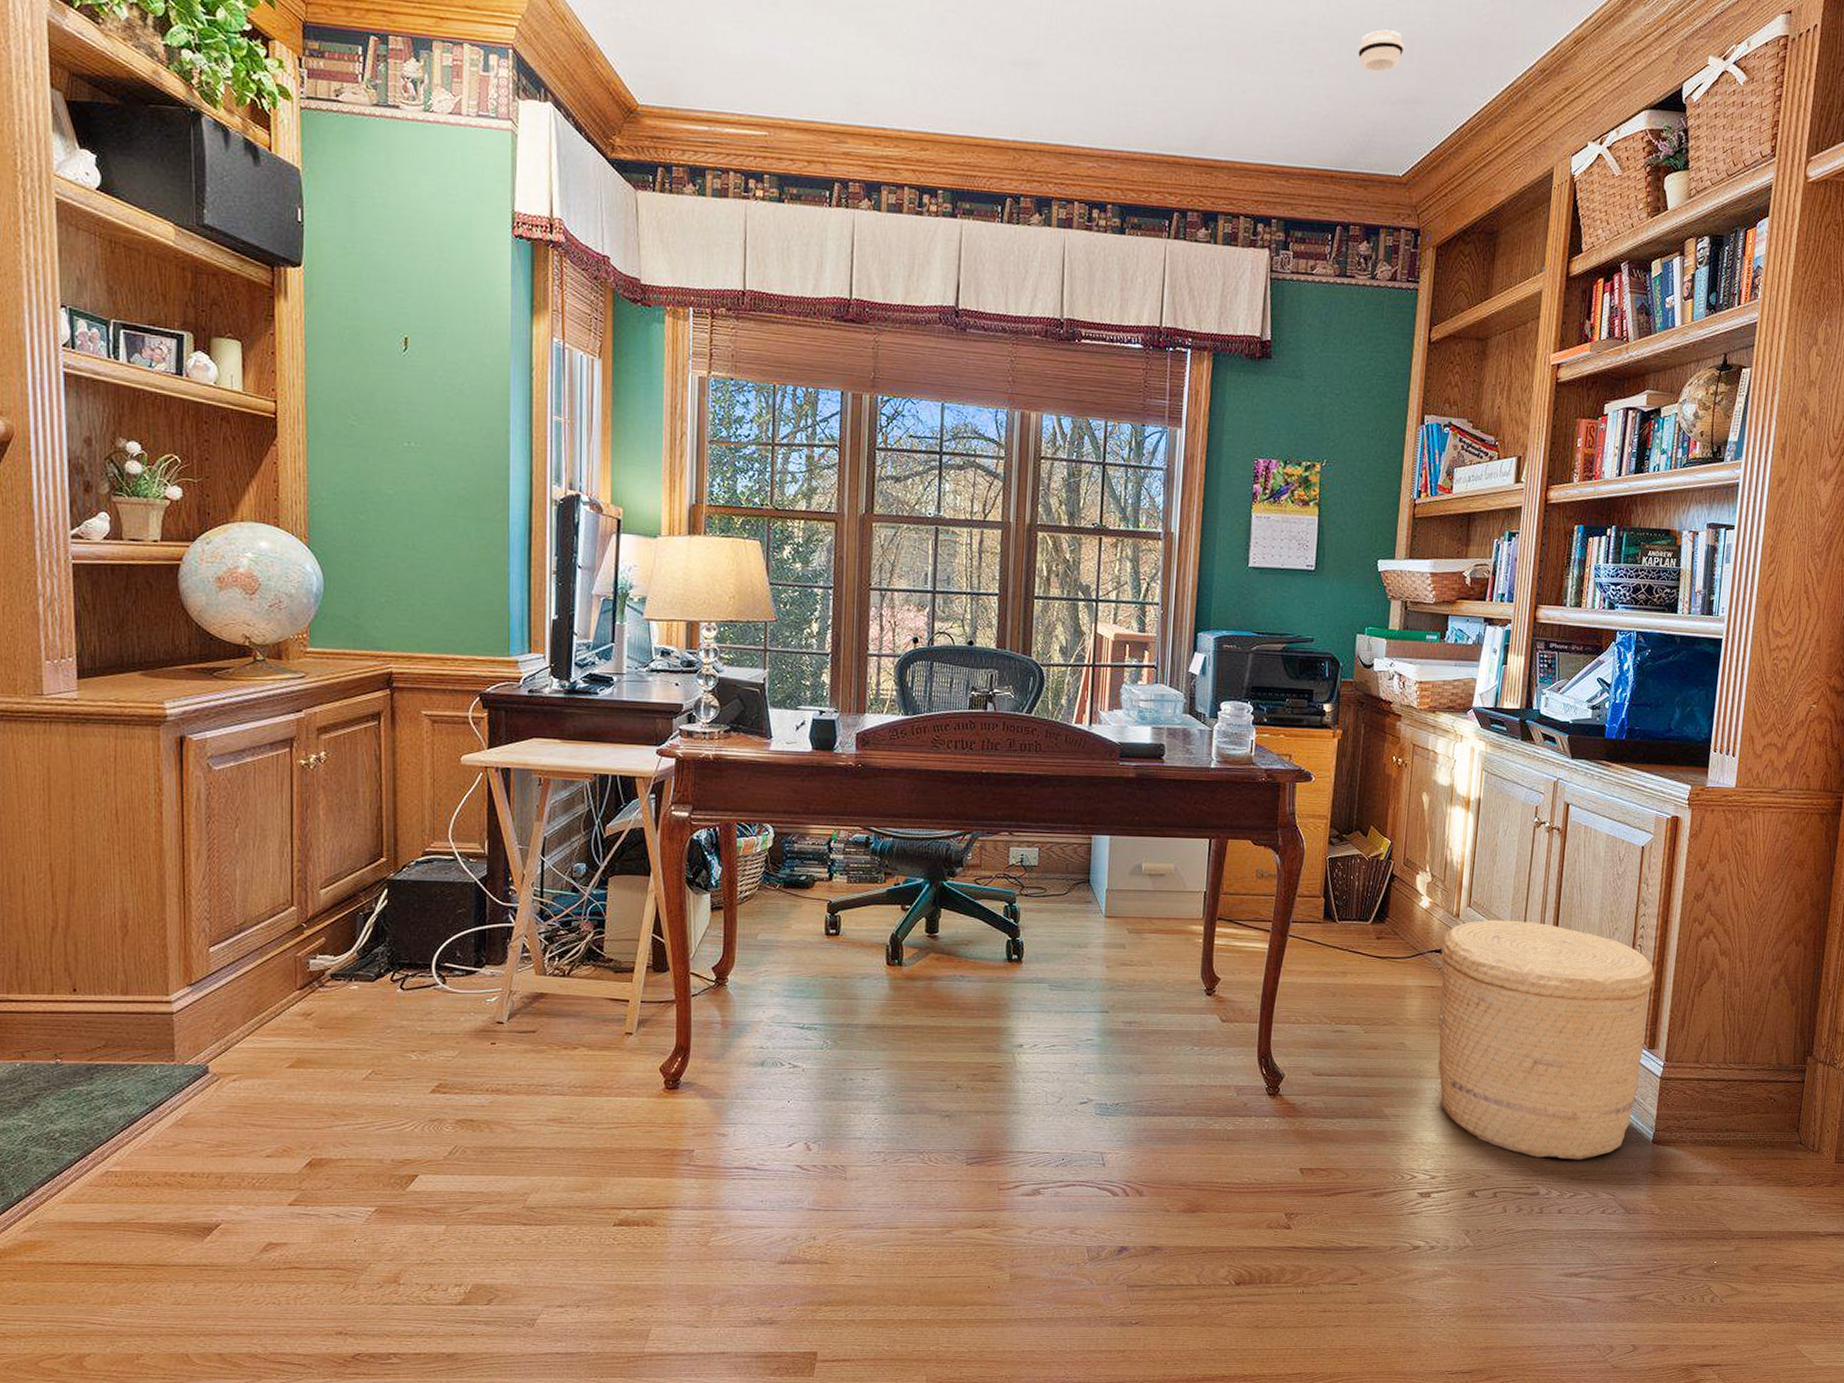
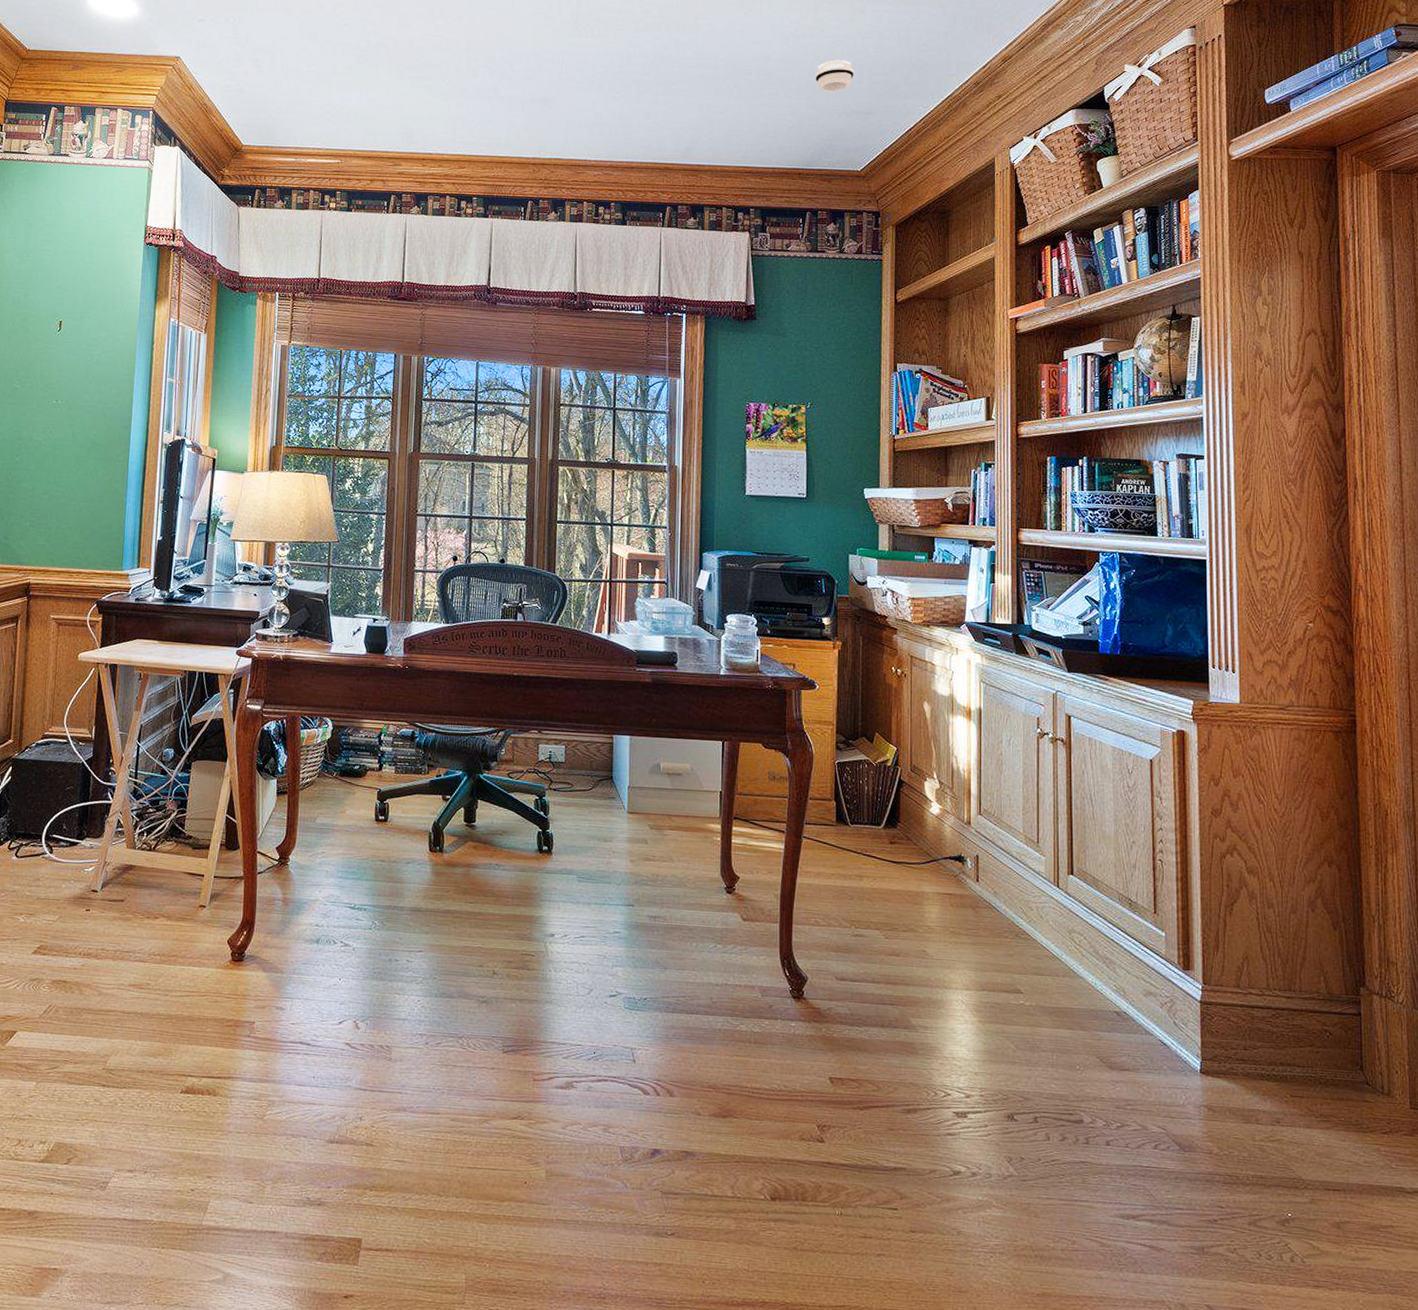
woven basket: present [1437,919,1655,1160] -> none [955,828,1180,1087]

